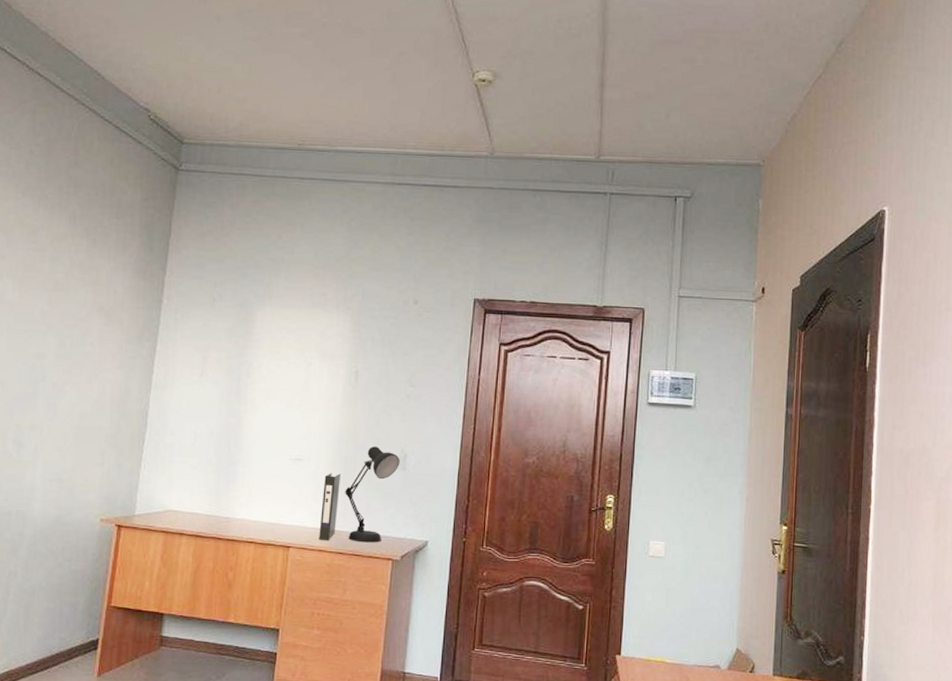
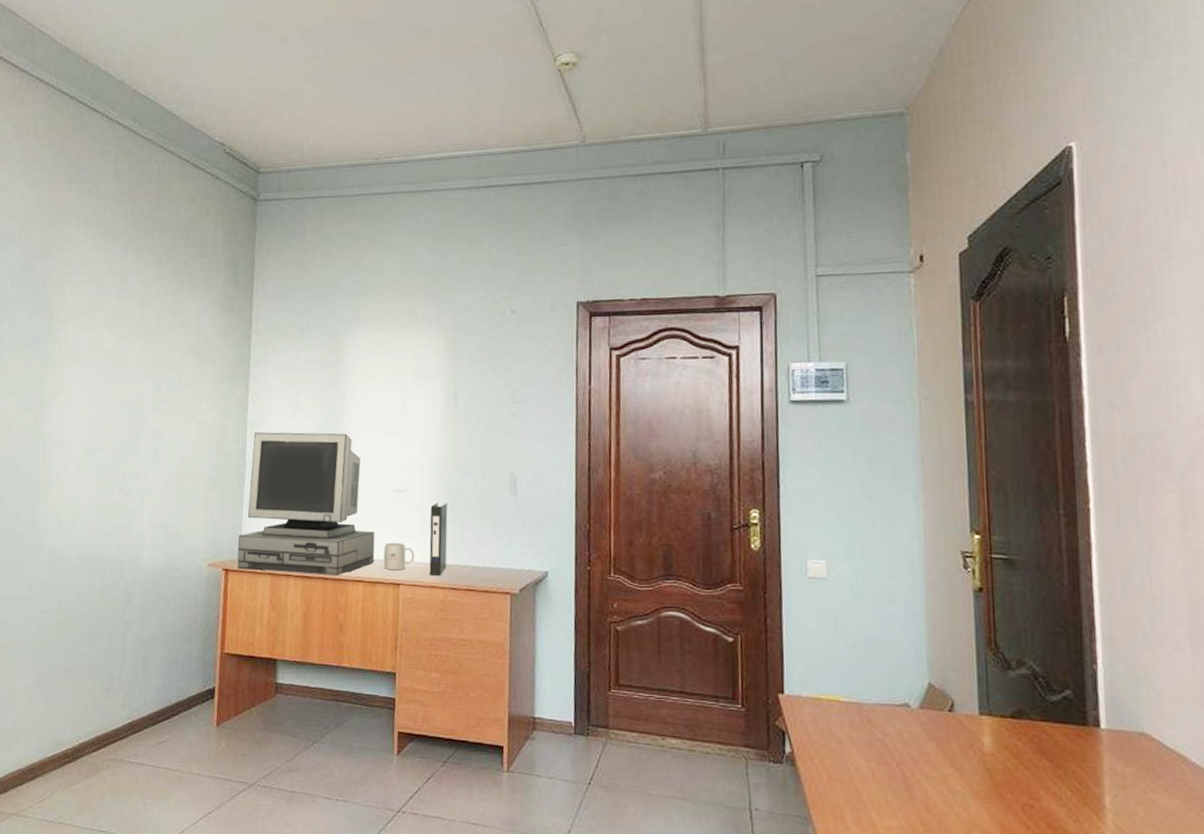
computer: none [130,395,270,537] -> present [237,432,375,577]
mug: none [276,507,306,534] -> present [383,542,415,571]
desk lamp: present [345,446,400,543] -> none [453,471,510,576]

